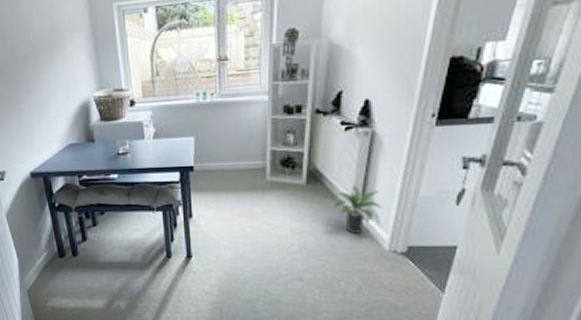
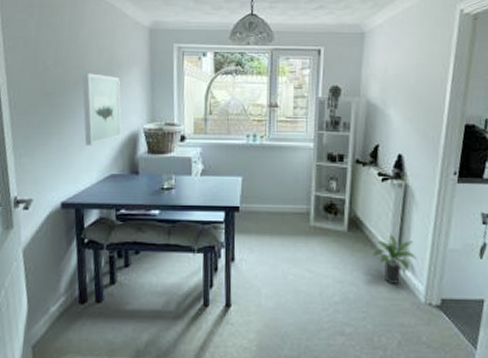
wall art: none [29,45,73,118] -> present [82,73,122,145]

